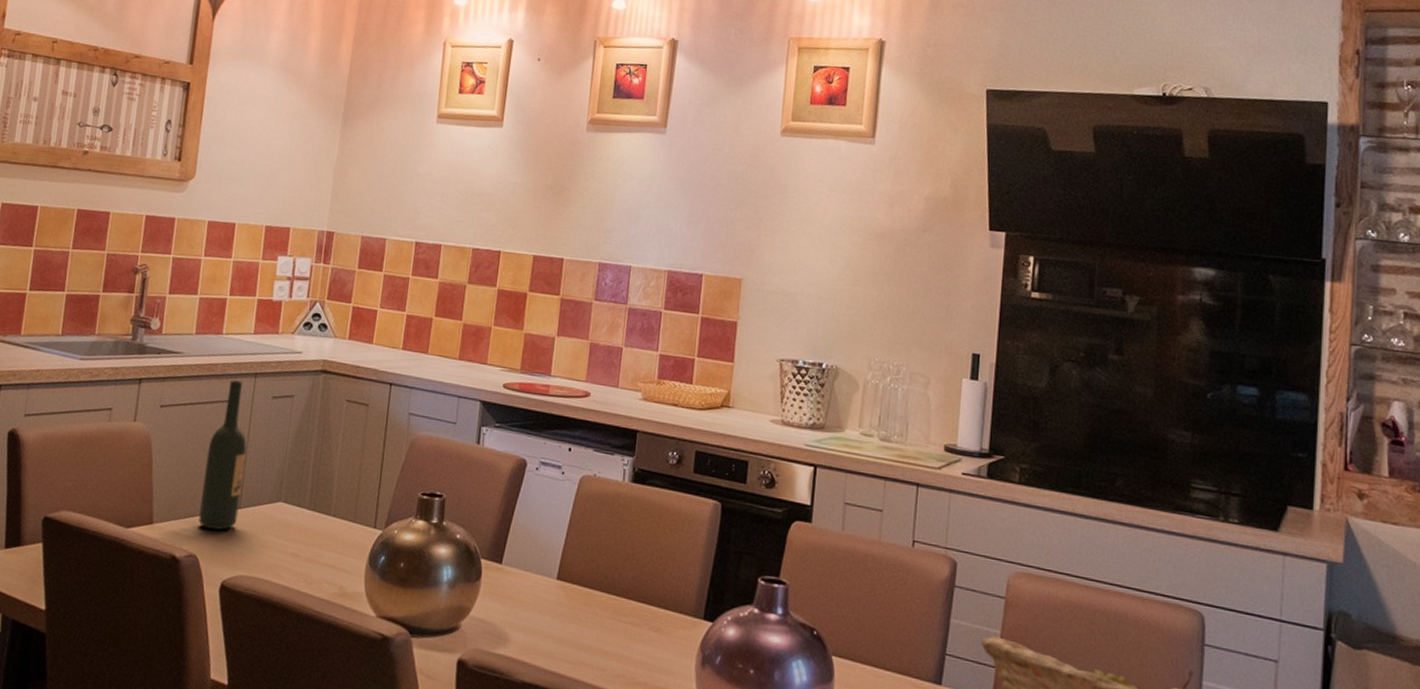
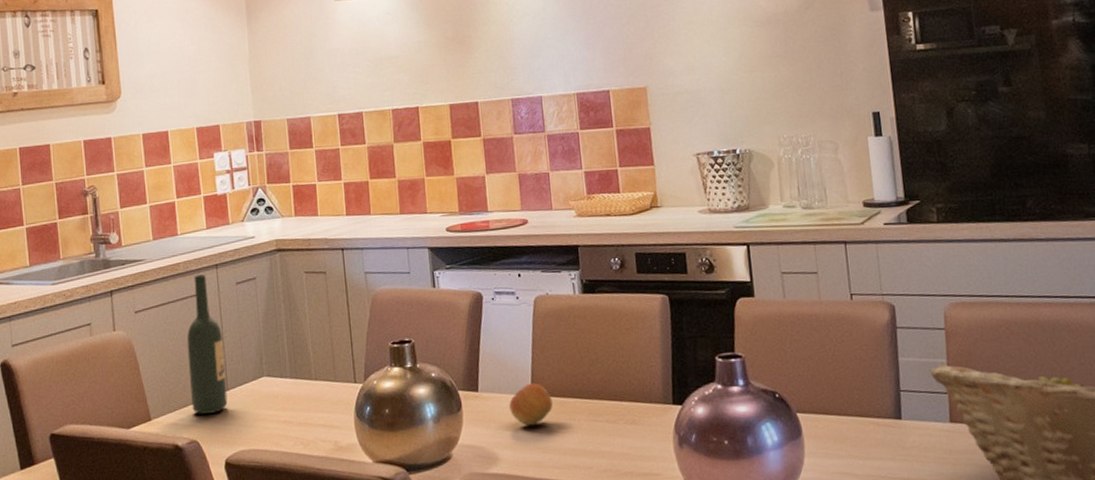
fruit: none [531,566,578,613] -> present [509,383,553,426]

